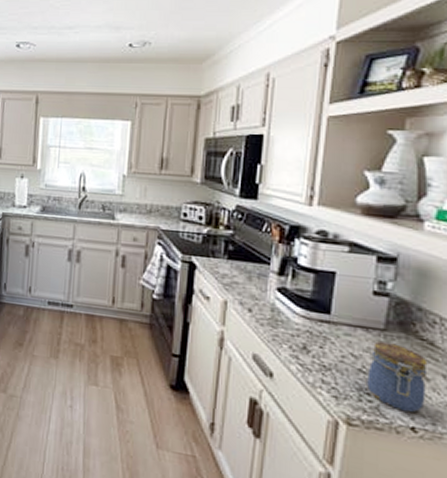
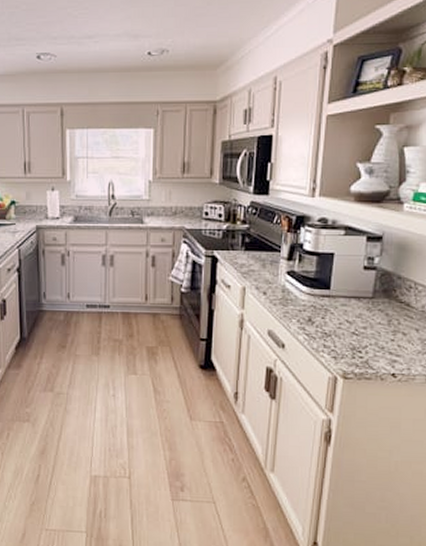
jar: present [367,341,428,413] -> none [359,308,405,362]

